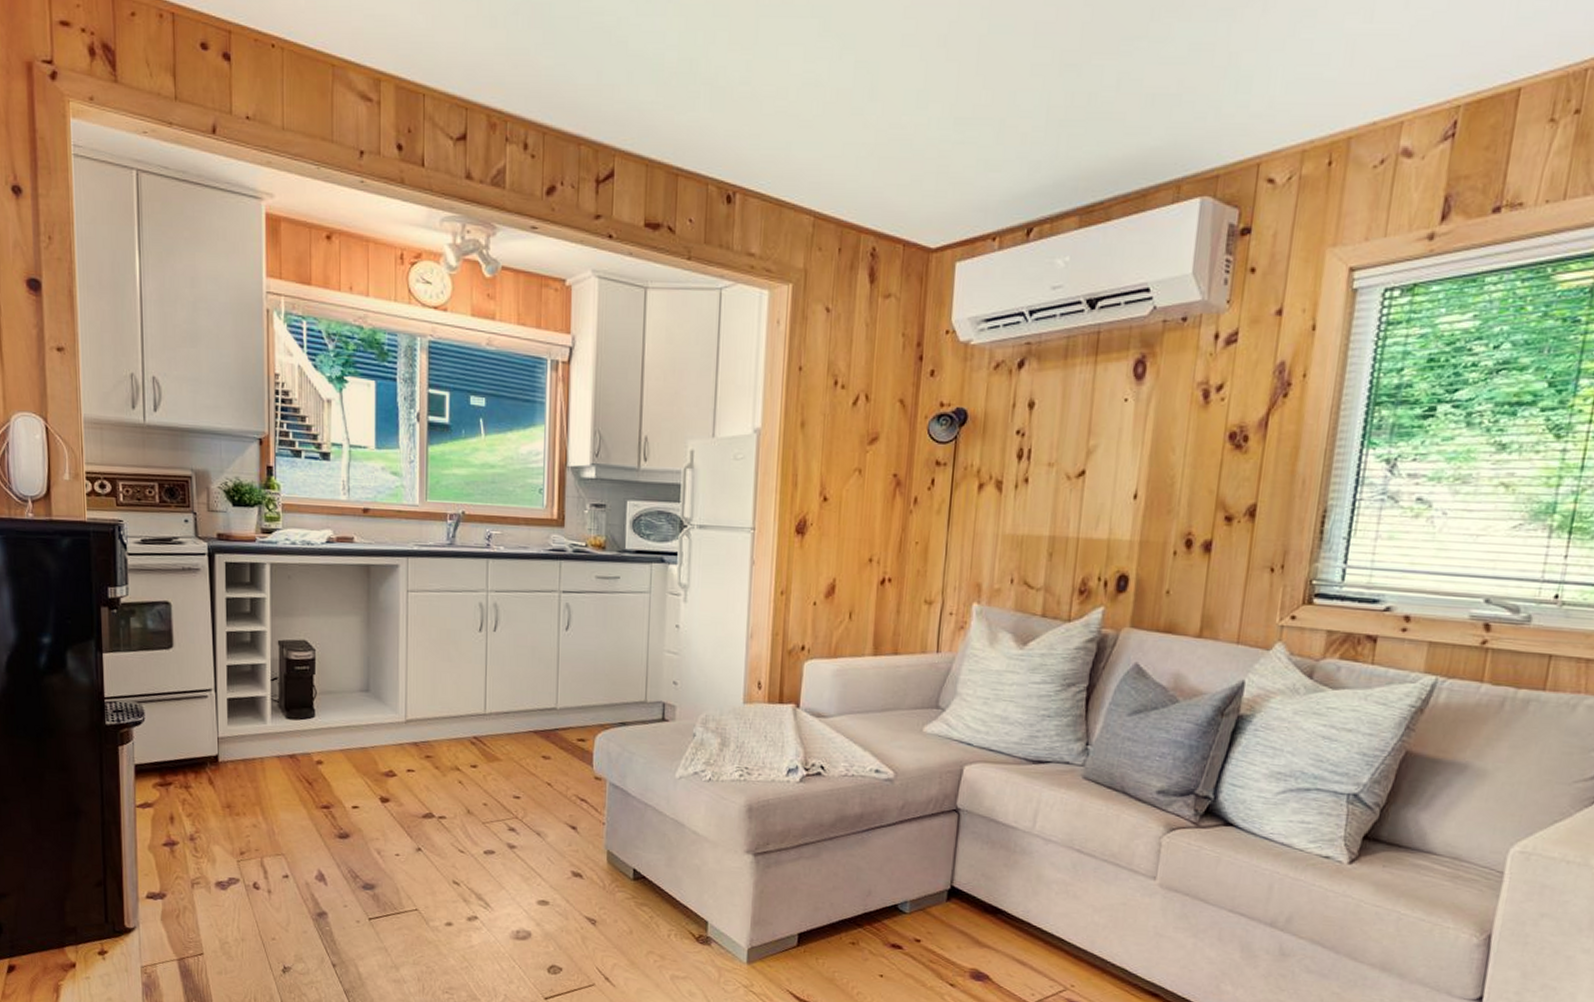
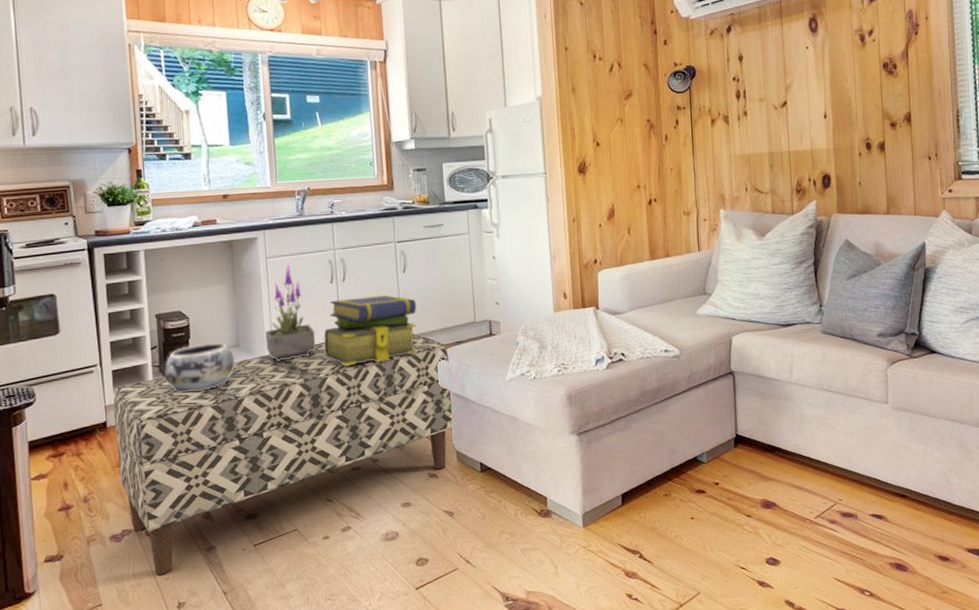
bench: none [226,699,610,934] -> present [113,333,453,576]
decorative bowl: none [284,681,362,737] -> present [164,342,235,393]
potted plant: none [400,599,457,715] -> present [265,262,316,361]
stack of books: none [466,652,579,733] -> present [324,294,417,366]

